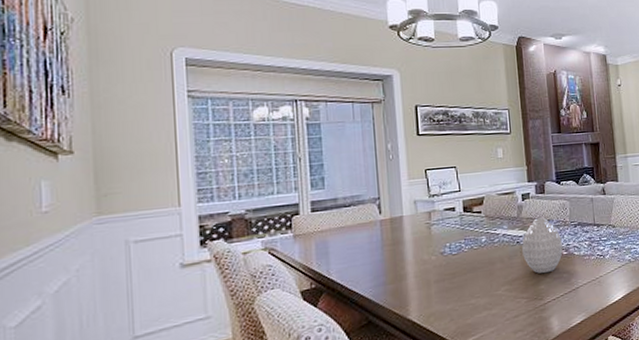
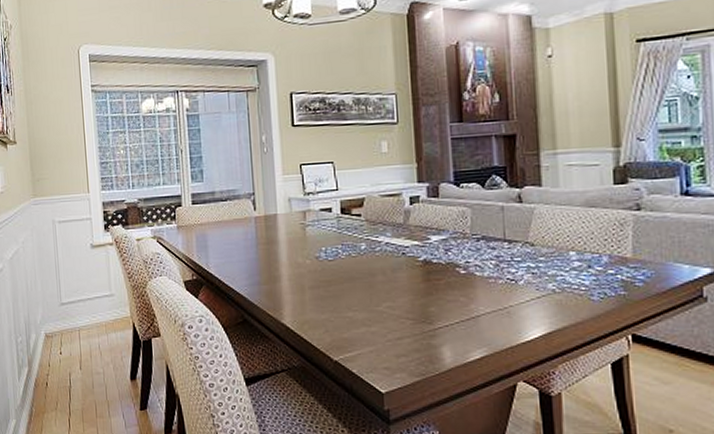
vase: present [522,217,563,274] -> none [408,226,460,294]

